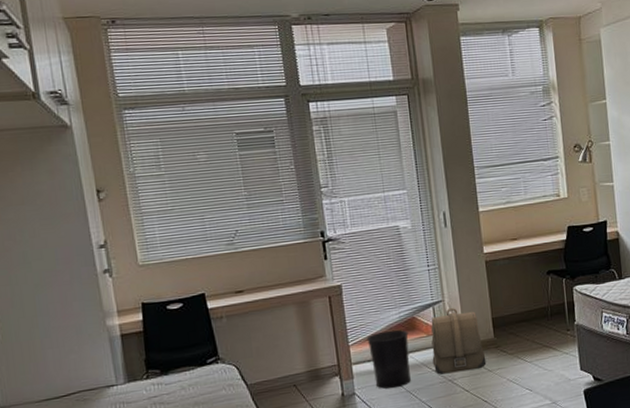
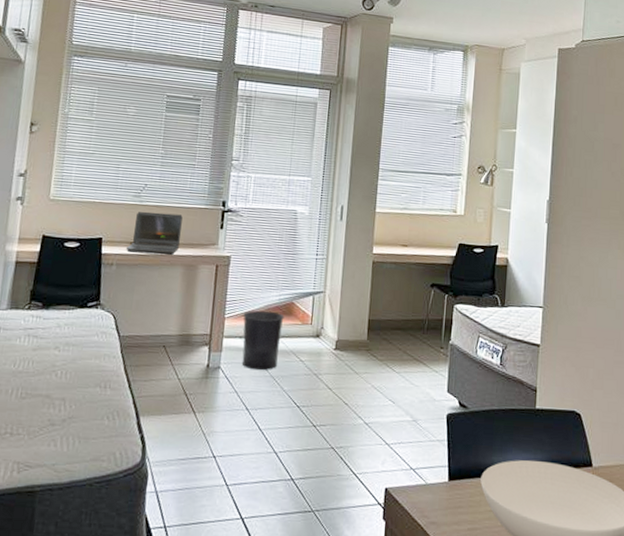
laptop computer: none [231,254,286,302] -> present [125,211,183,255]
backpack: present [431,308,487,375] -> none [301,301,355,369]

